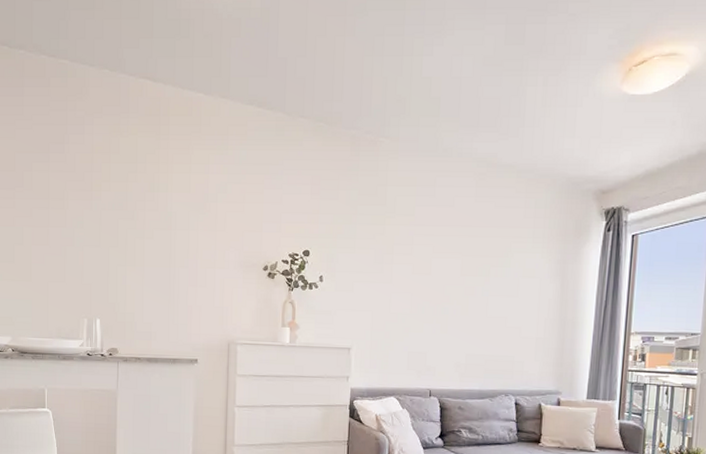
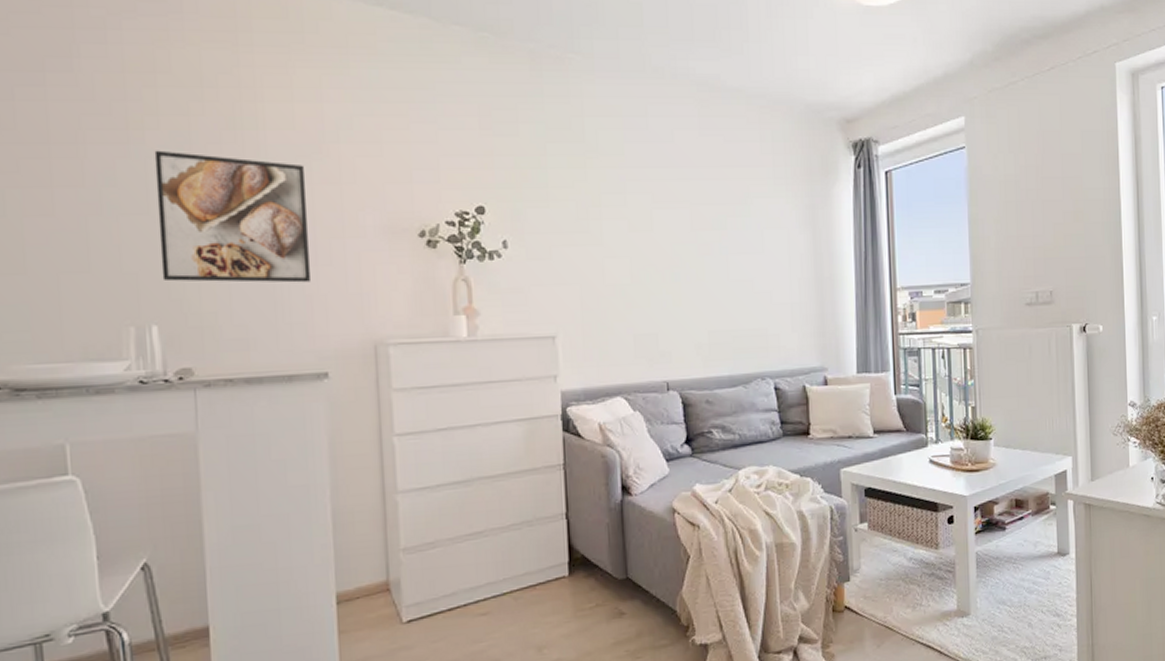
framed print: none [105,204,194,297] -> present [154,150,312,283]

